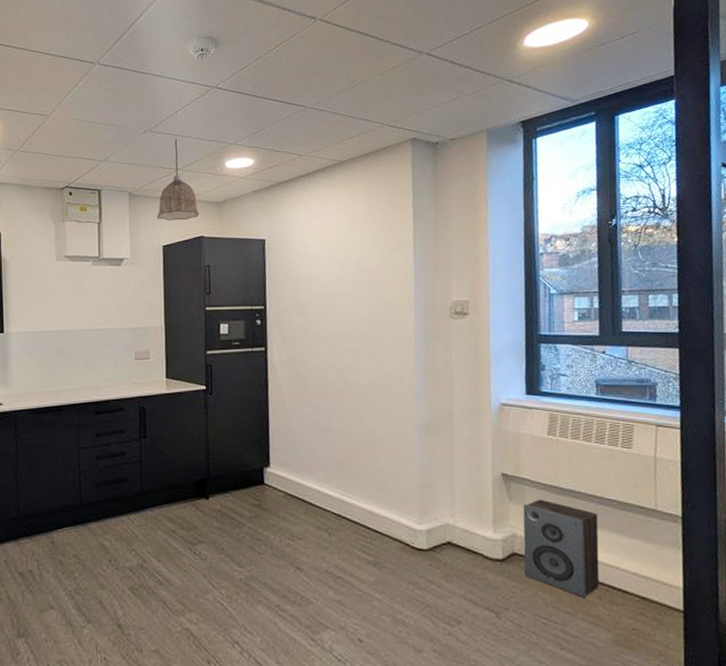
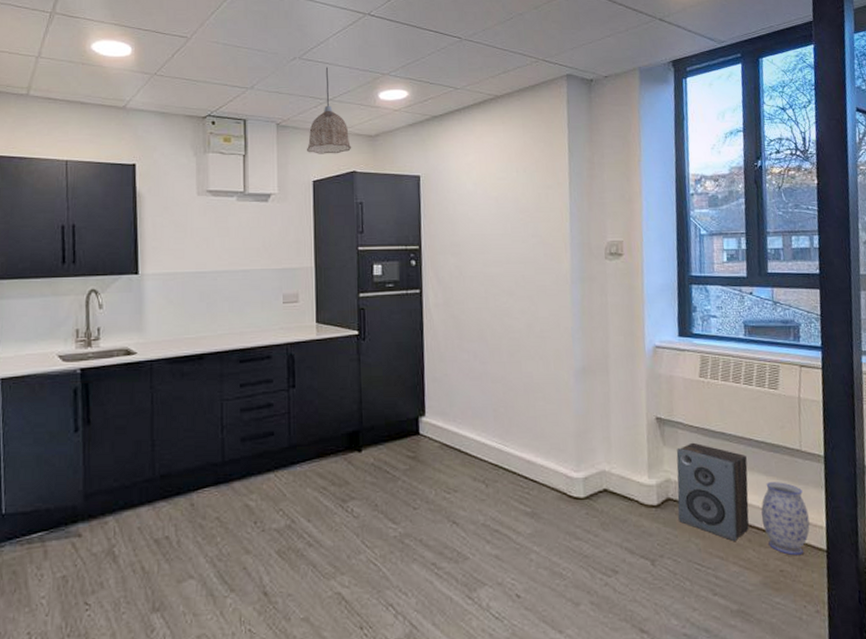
vase: none [612,541,666,615] -> present [761,482,810,556]

